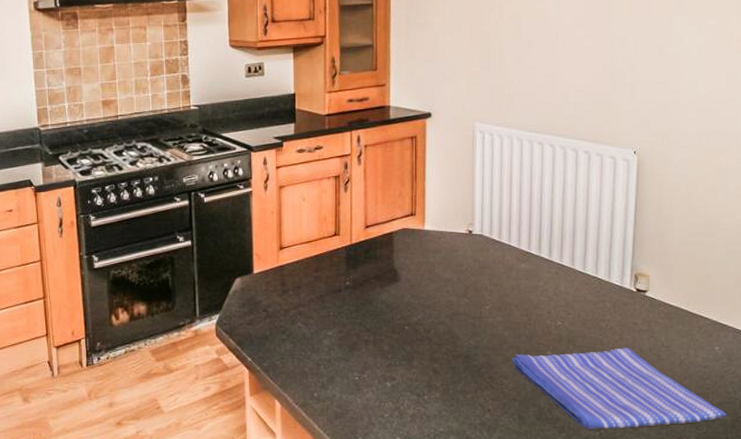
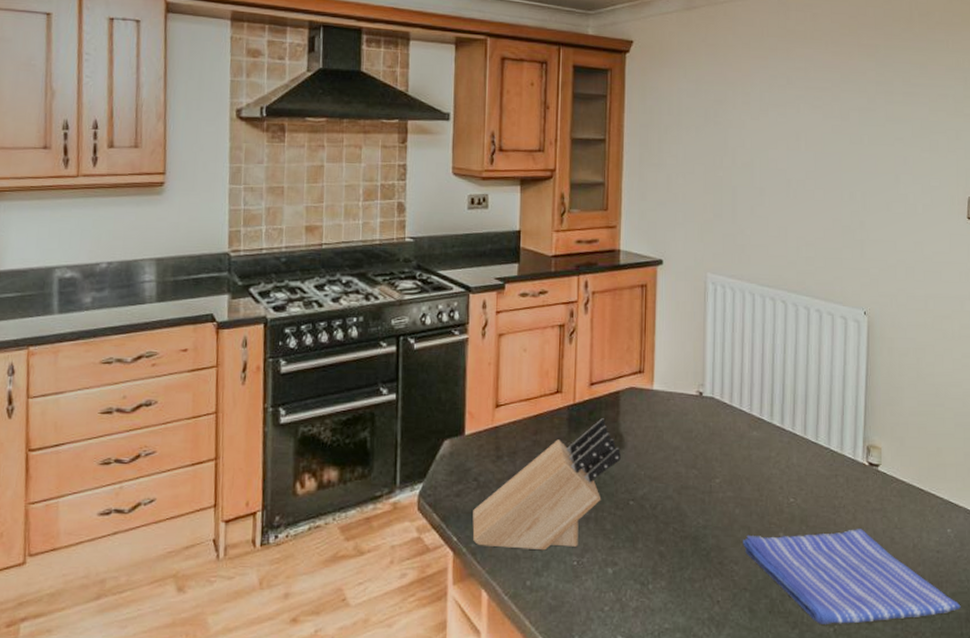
knife block: none [264,256,396,368] -> present [472,418,621,551]

